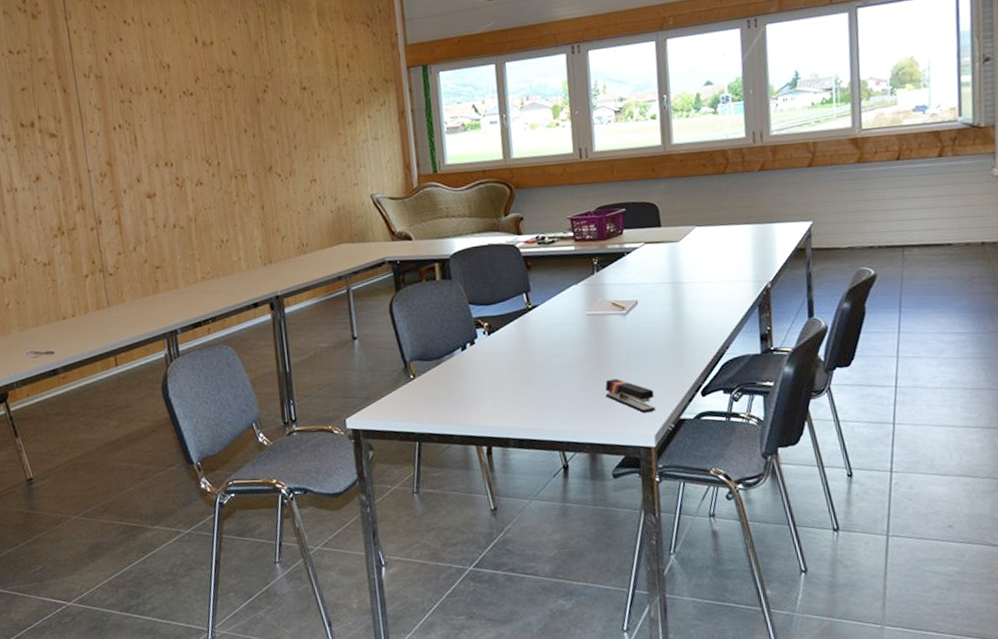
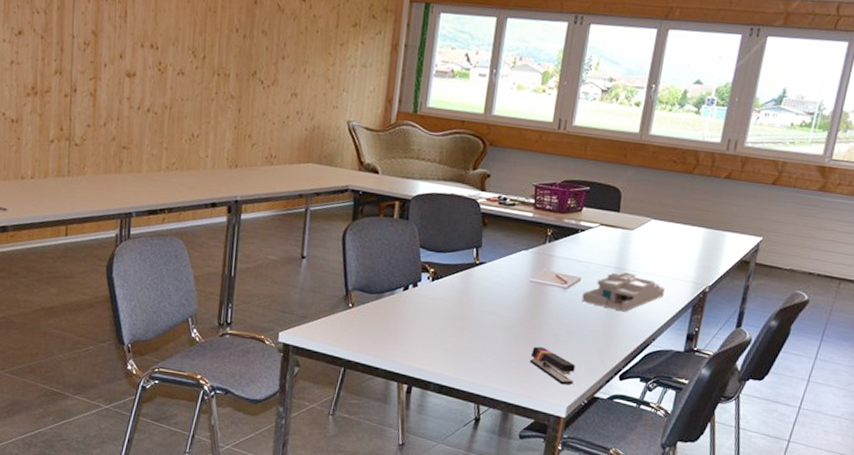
desk organizer: none [643,285,727,326] -> present [581,272,666,312]

